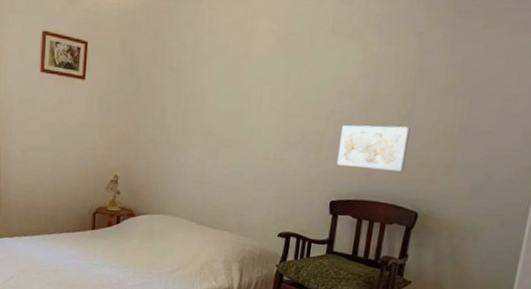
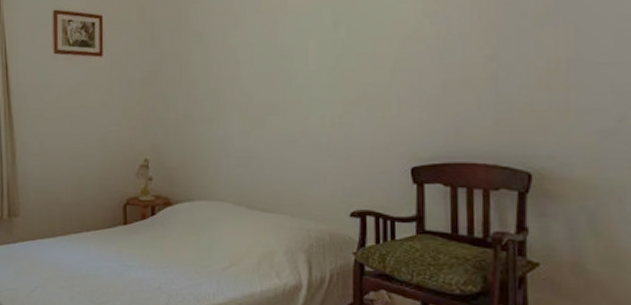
wall art: present [336,125,411,172] -> none [411,68,503,124]

